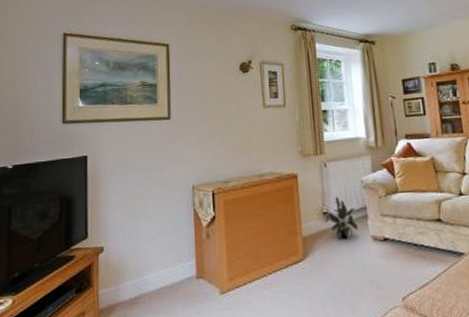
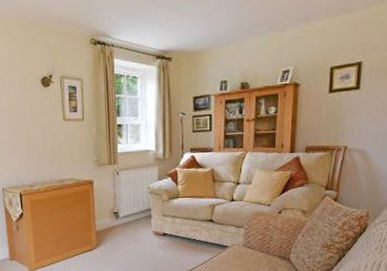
potted plant: present [327,196,359,240] -> none [118,199,143,234]

